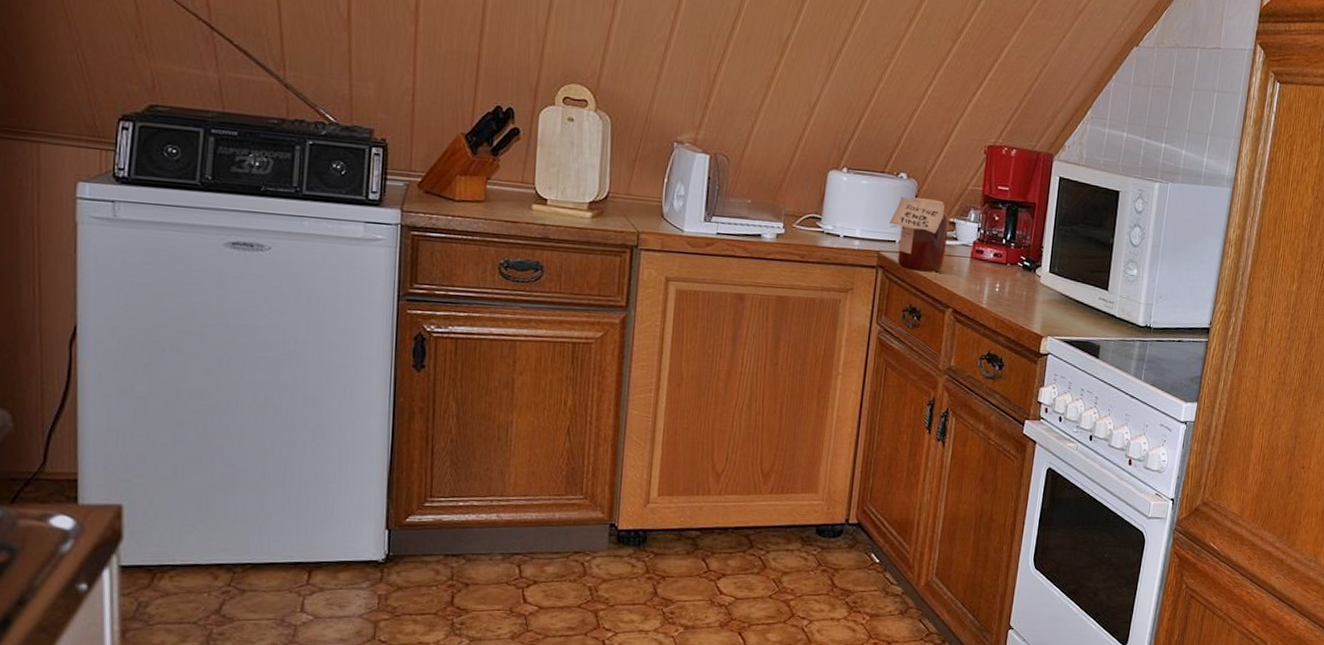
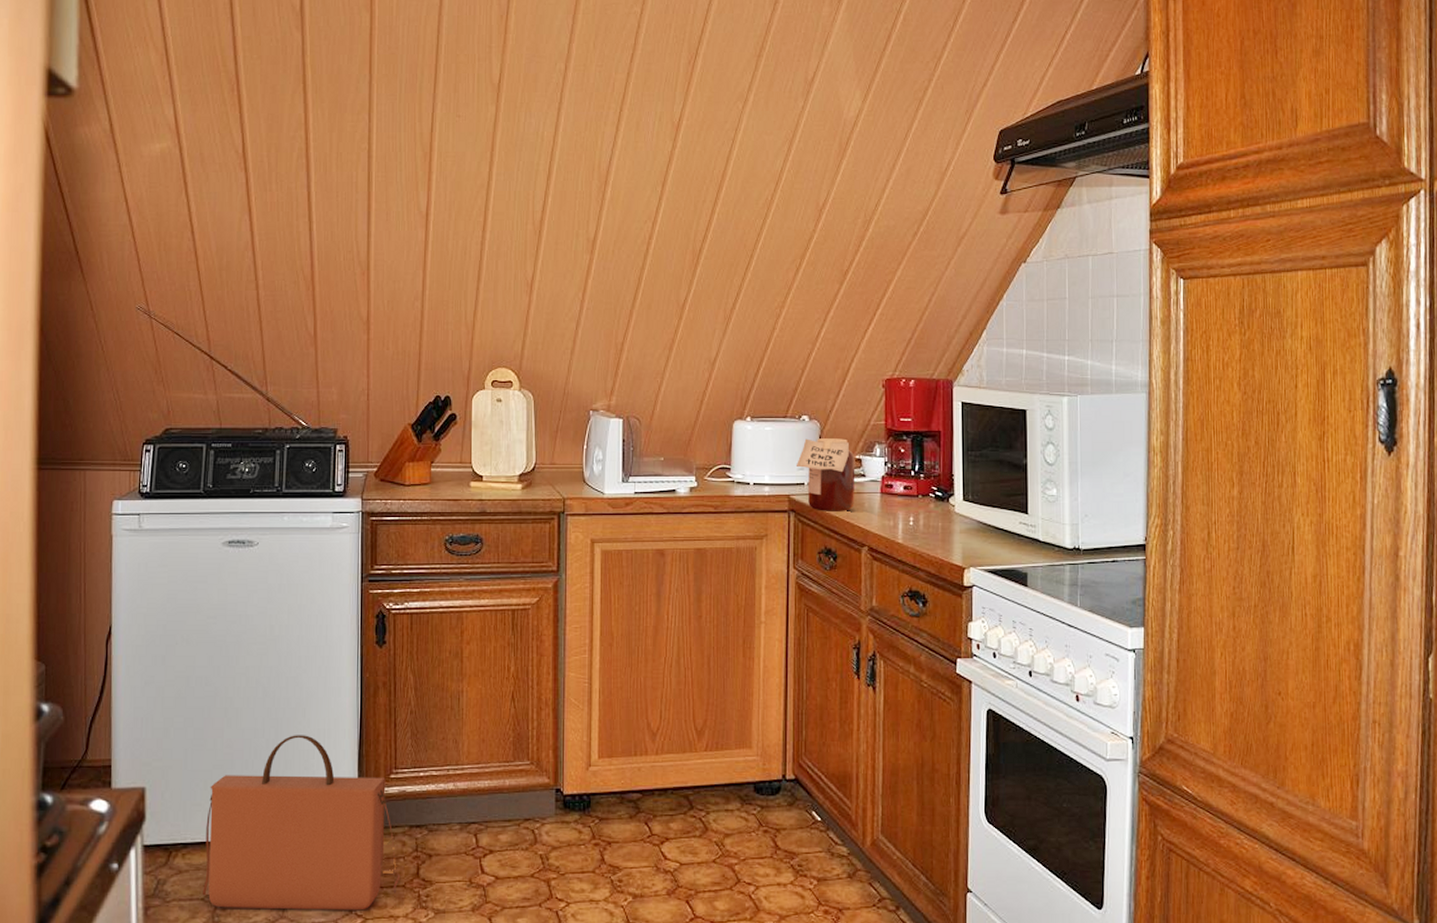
shopping bag: none [194,457,433,637] -> present [202,735,401,910]

